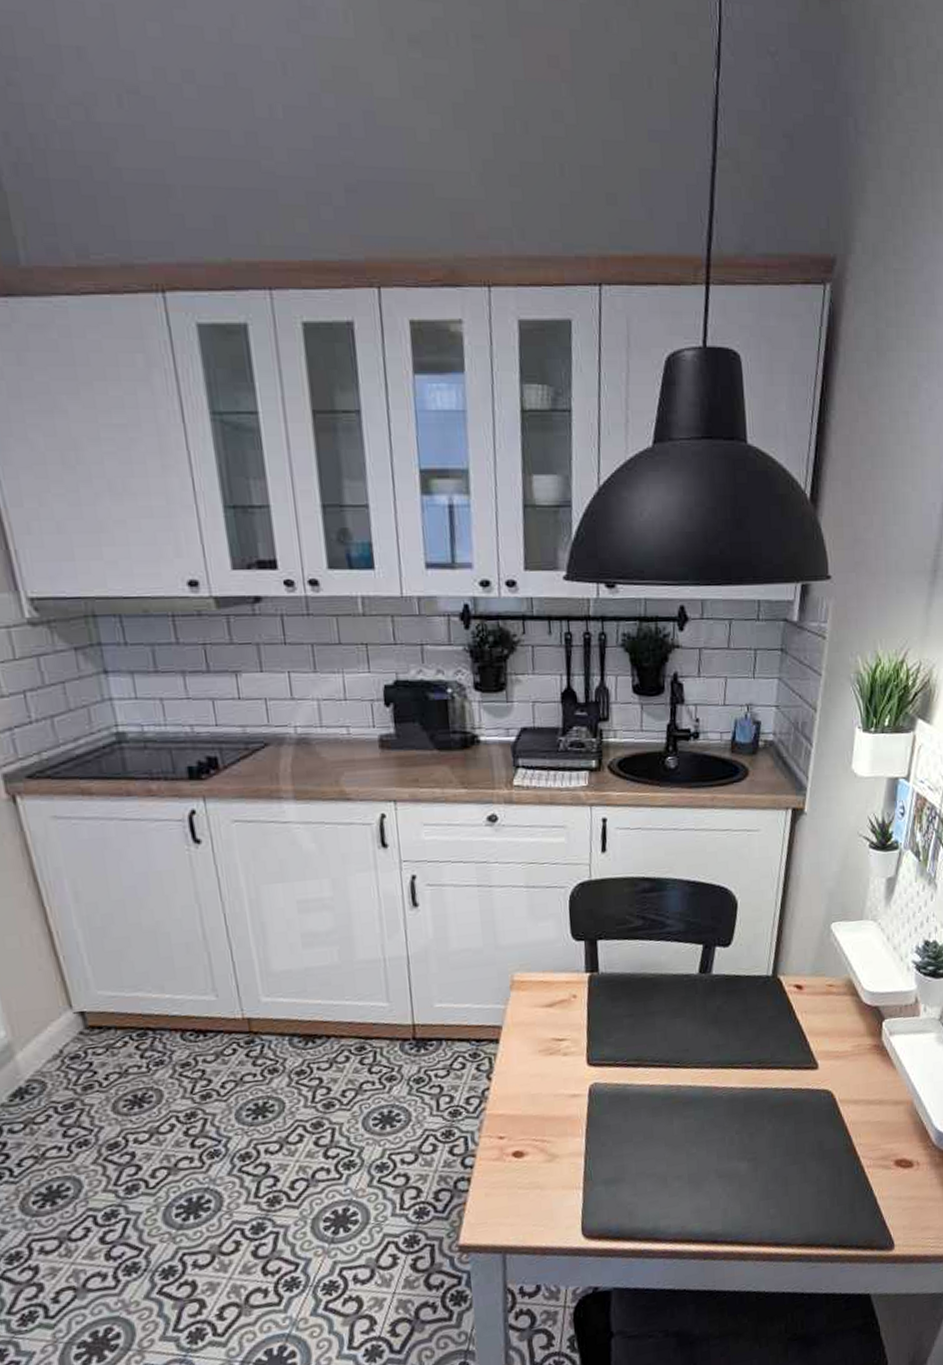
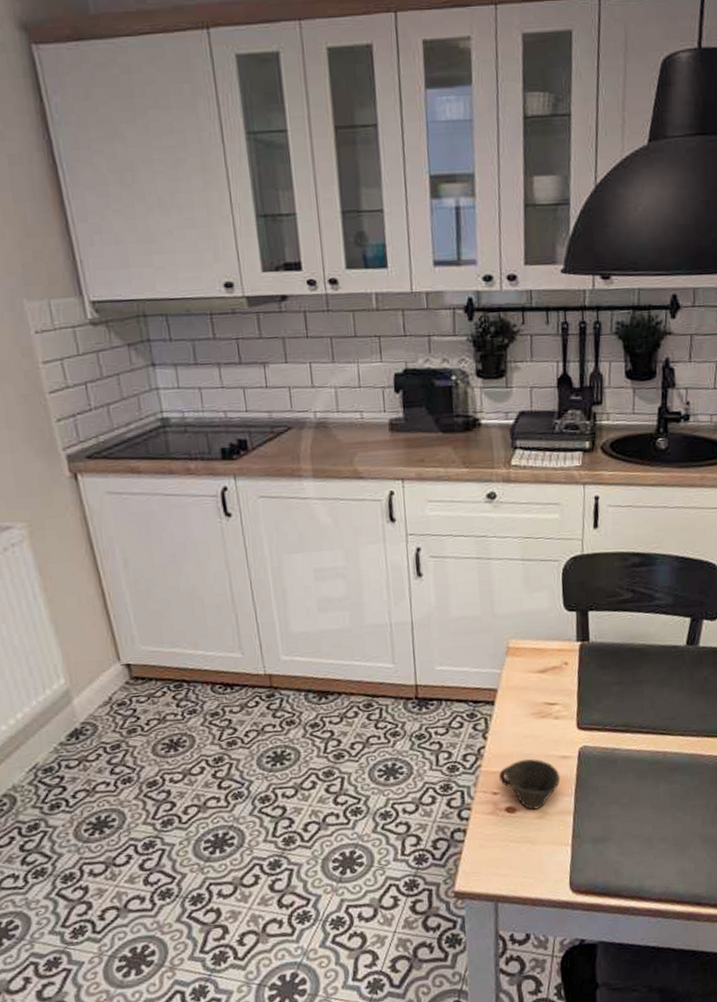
cup: none [505,1099,571,1154] -> present [499,759,561,810]

